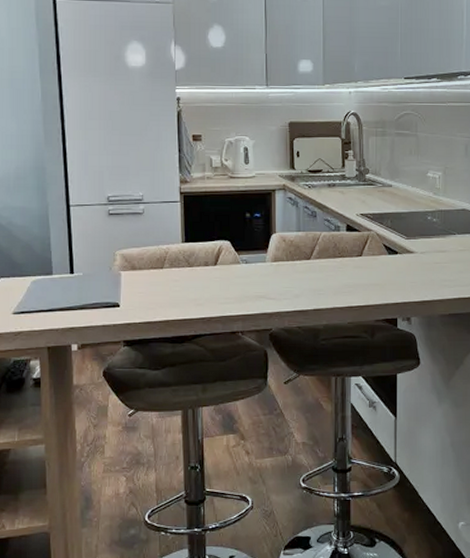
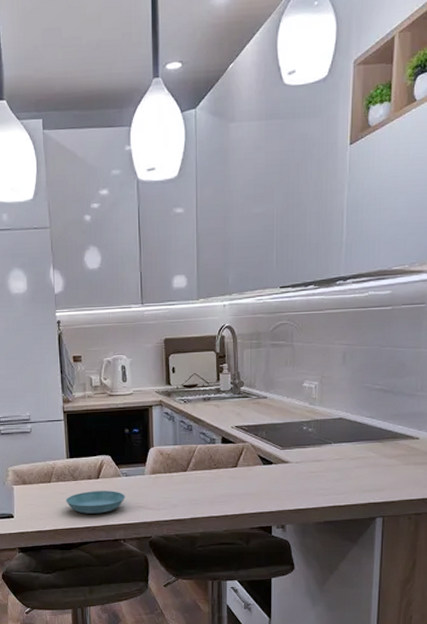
saucer: none [179,279,244,303] -> present [66,491,125,514]

